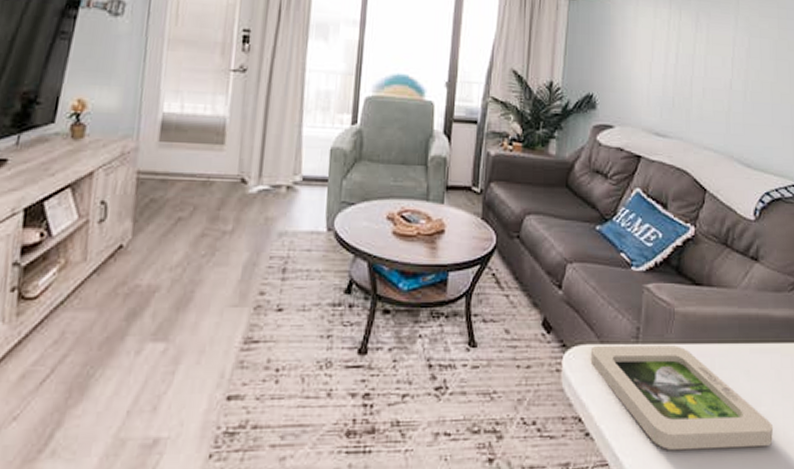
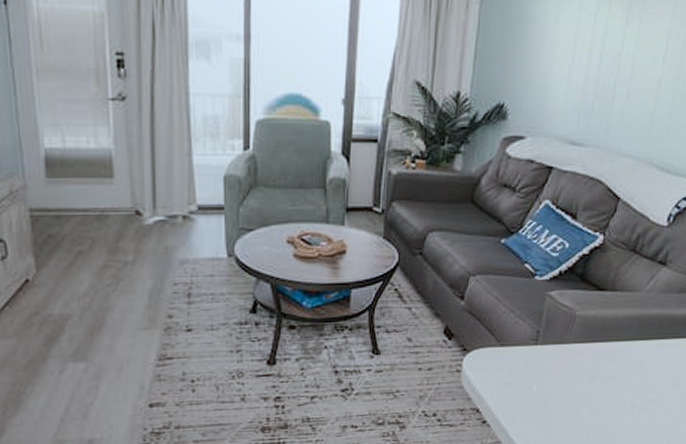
picture frame: present [590,346,774,451] -> none [490,345,661,432]

